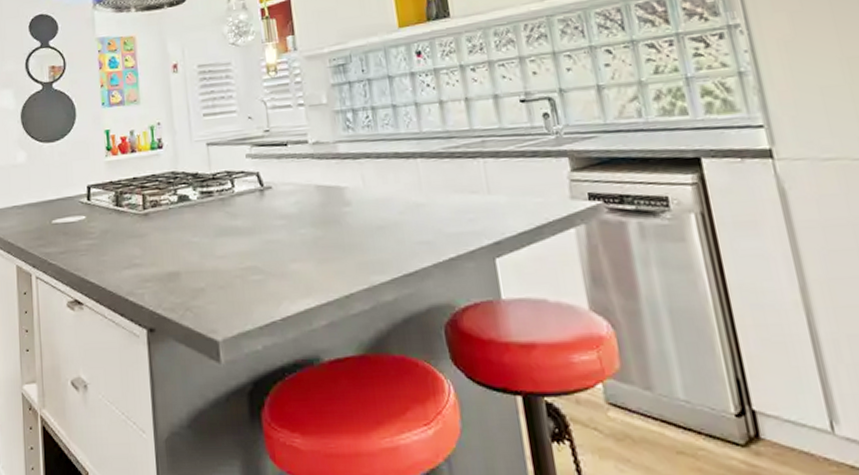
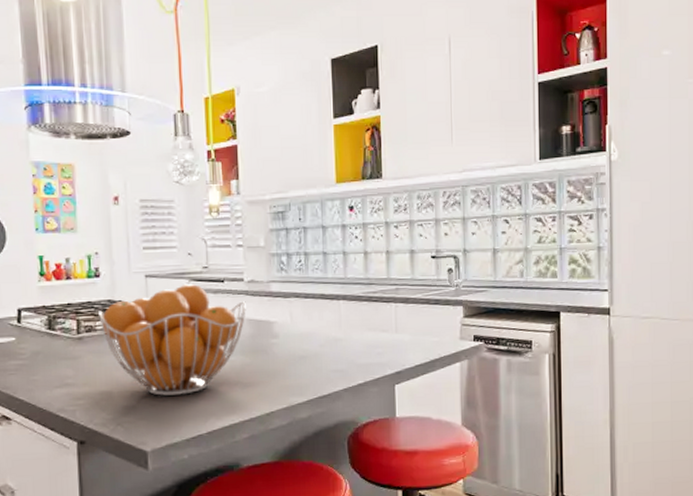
fruit basket: none [162,150,313,276] -> present [97,284,246,396]

